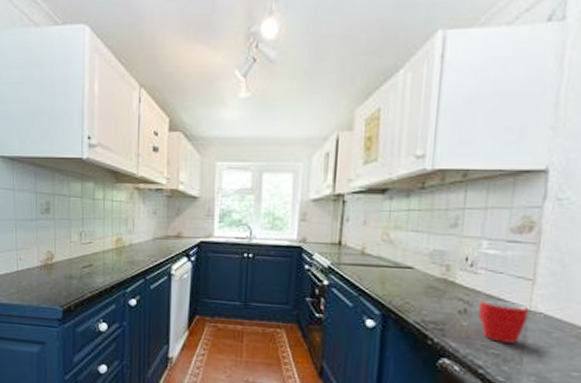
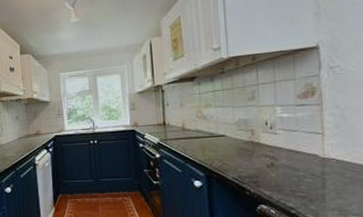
mug: present [478,299,529,343] -> none [283,153,324,186]

